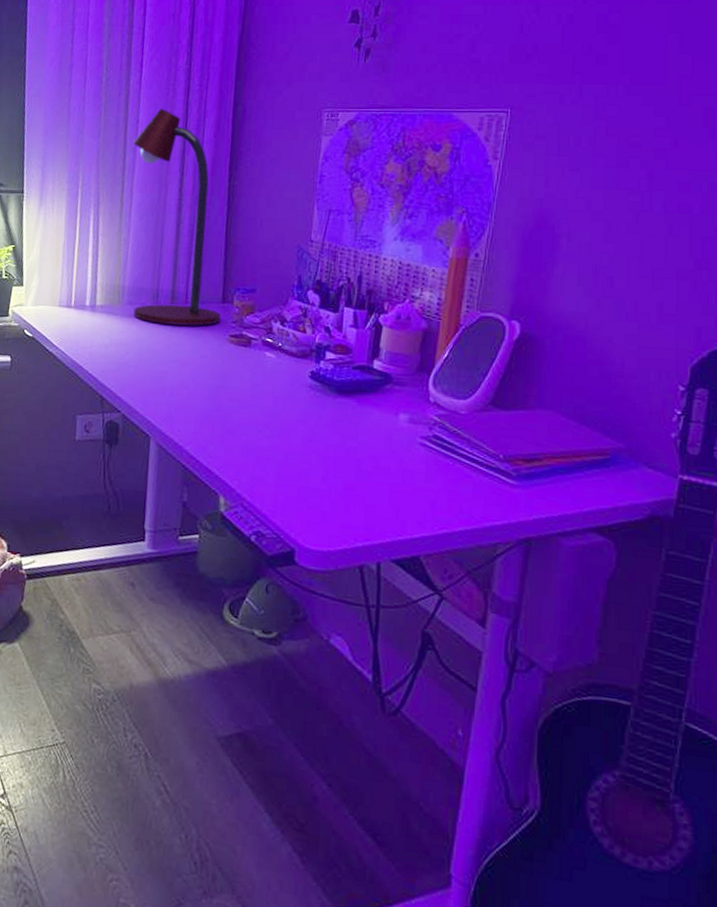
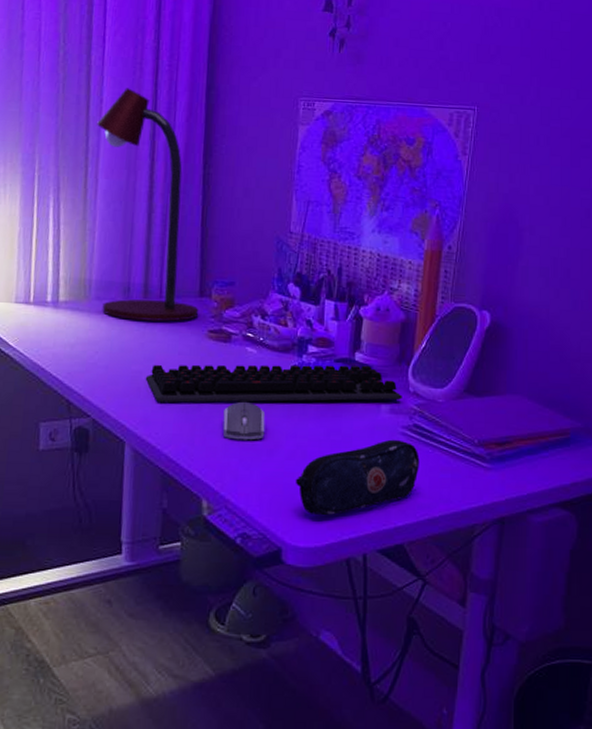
computer keyboard: none [170,365,422,410] -> present [145,364,402,403]
computer mouse: none [240,404,282,442] -> present [222,401,266,441]
pencil case: none [309,449,439,521] -> present [295,439,420,516]

